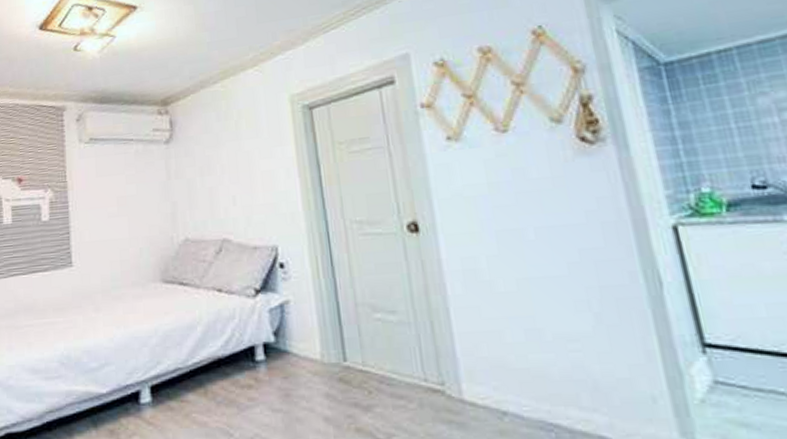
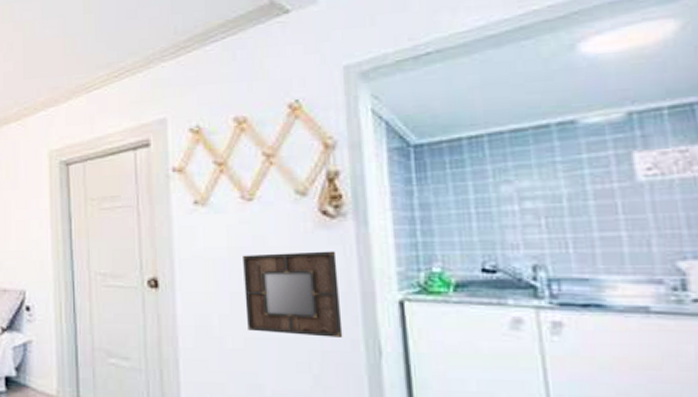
home mirror: none [504,178,620,271] -> present [243,251,343,337]

